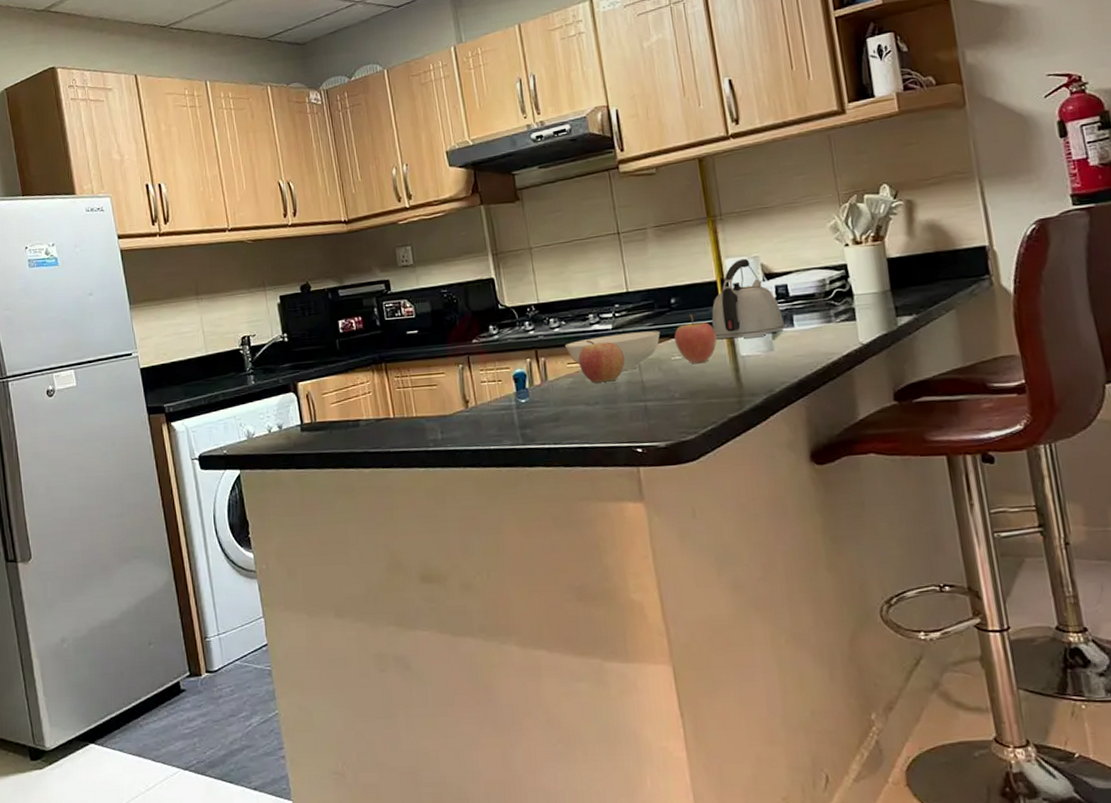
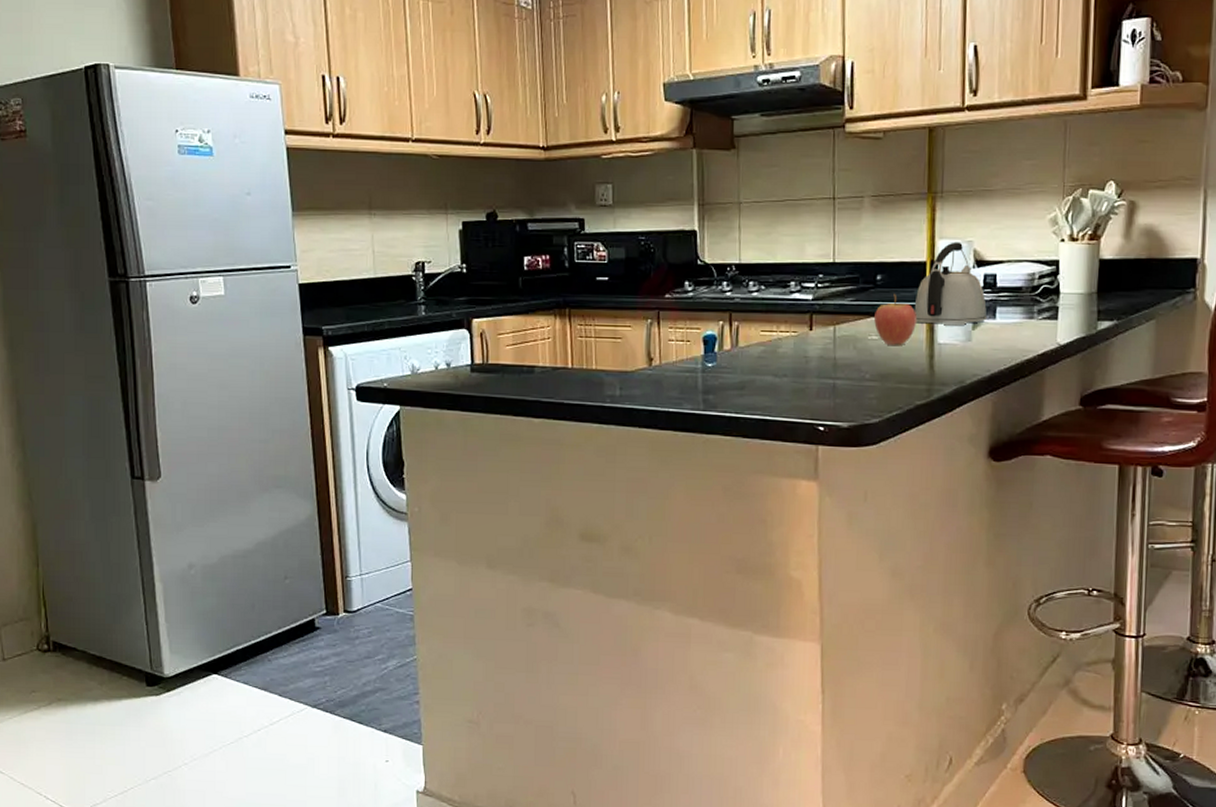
bowl: present [564,331,661,370] -> none [760,306,861,345]
fruit: present [578,340,625,383] -> none [772,309,820,355]

